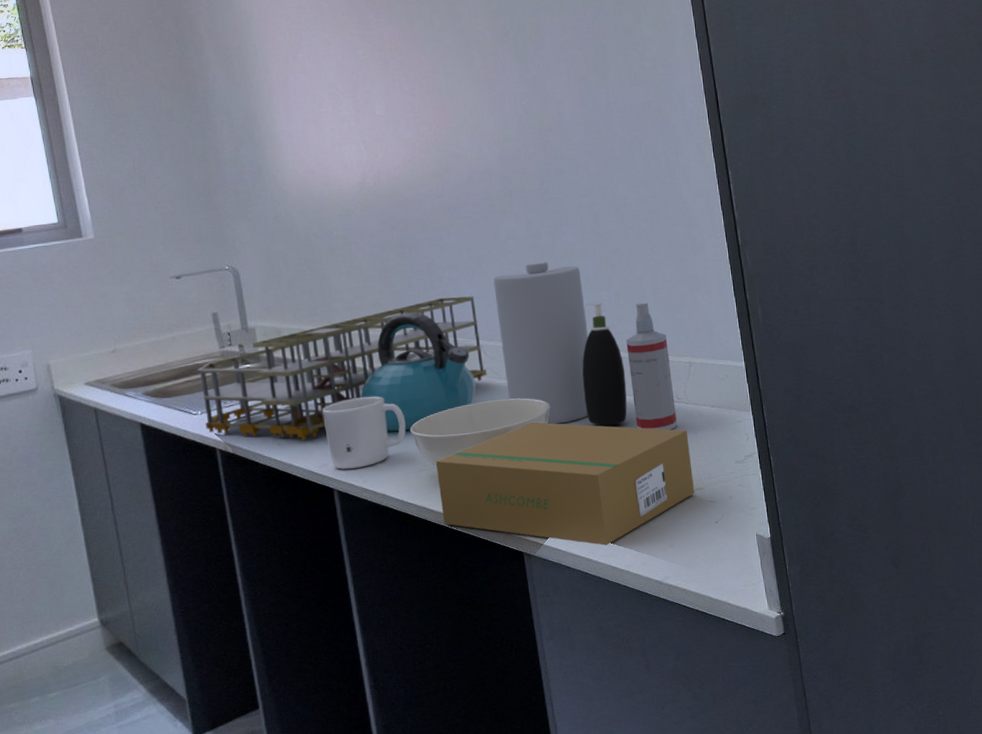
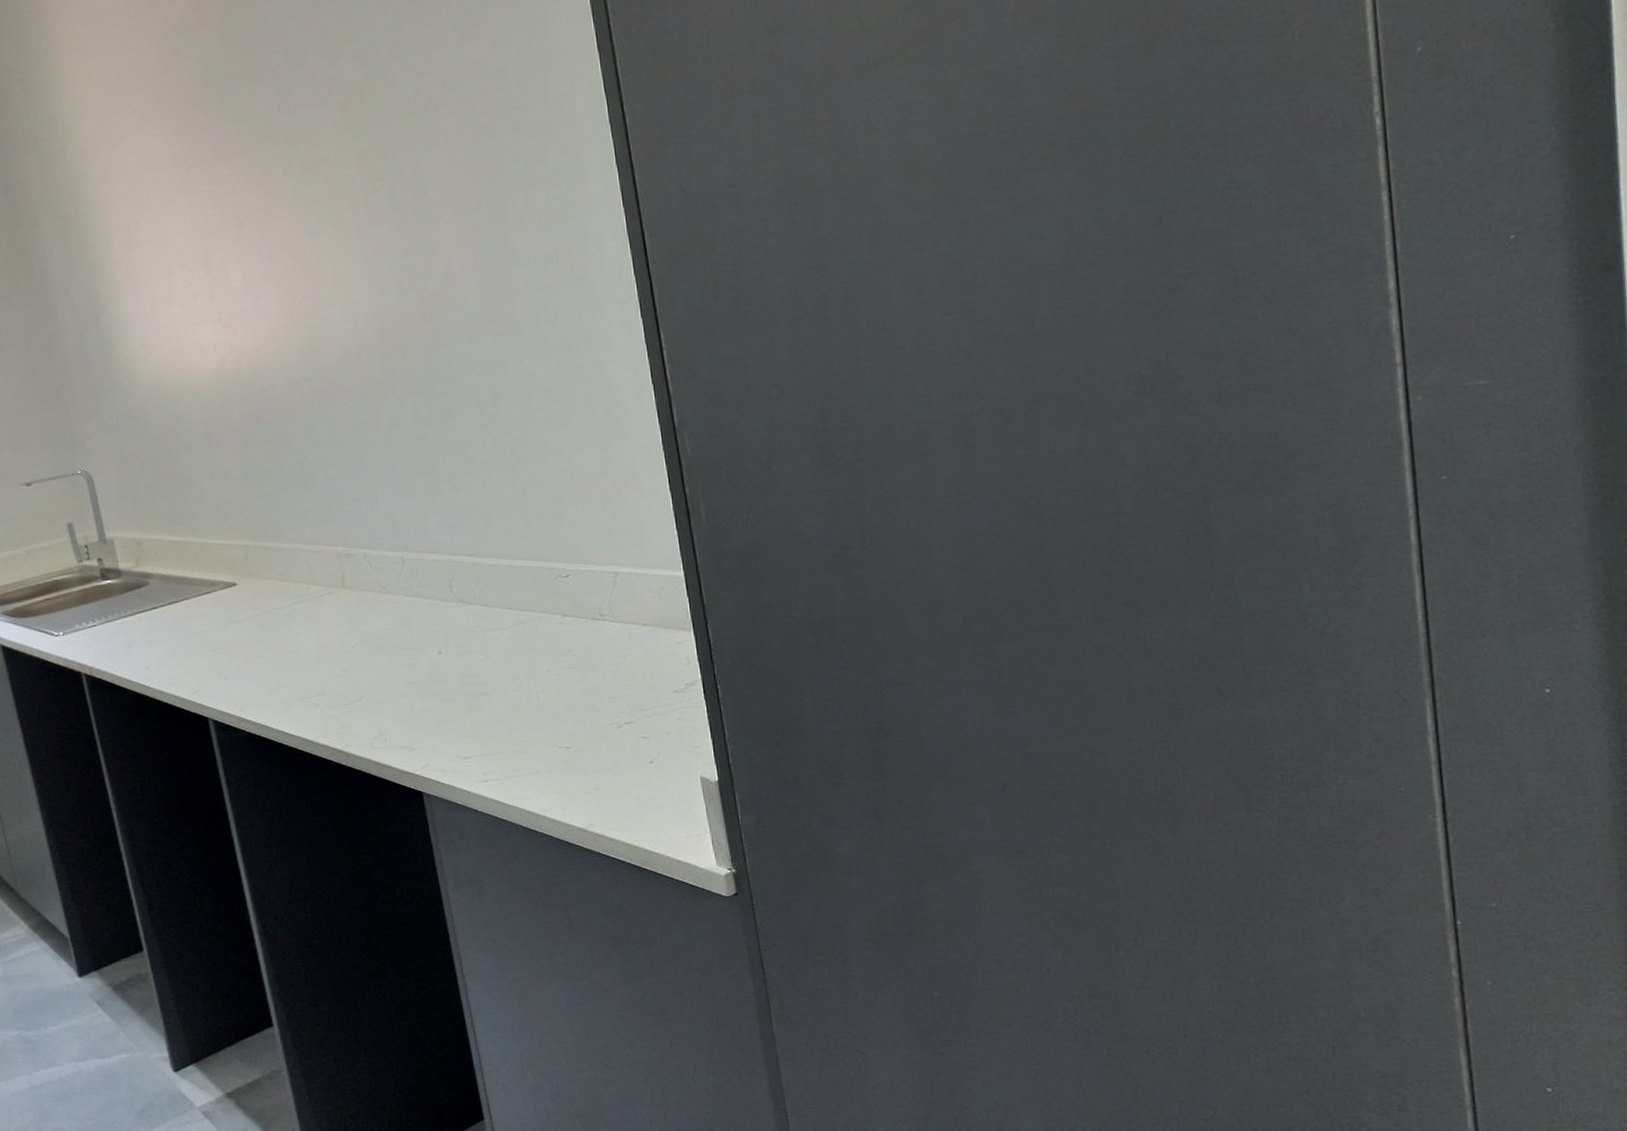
dish rack: present [197,296,487,441] -> none [55,497,374,665]
mug: present [322,396,406,469] -> none [190,614,285,697]
kettle: present [360,312,477,432] -> none [231,518,362,655]
bowl: present [409,398,550,468] -> none [288,616,448,695]
box: present [435,422,695,546] -> none [318,643,624,787]
paper towel holder: present [493,262,588,425] -> none [376,455,493,647]
soap dispenser: present [582,302,627,426] -> none [484,502,540,649]
spray bottle: present [626,303,678,431] -> none [536,501,602,654]

